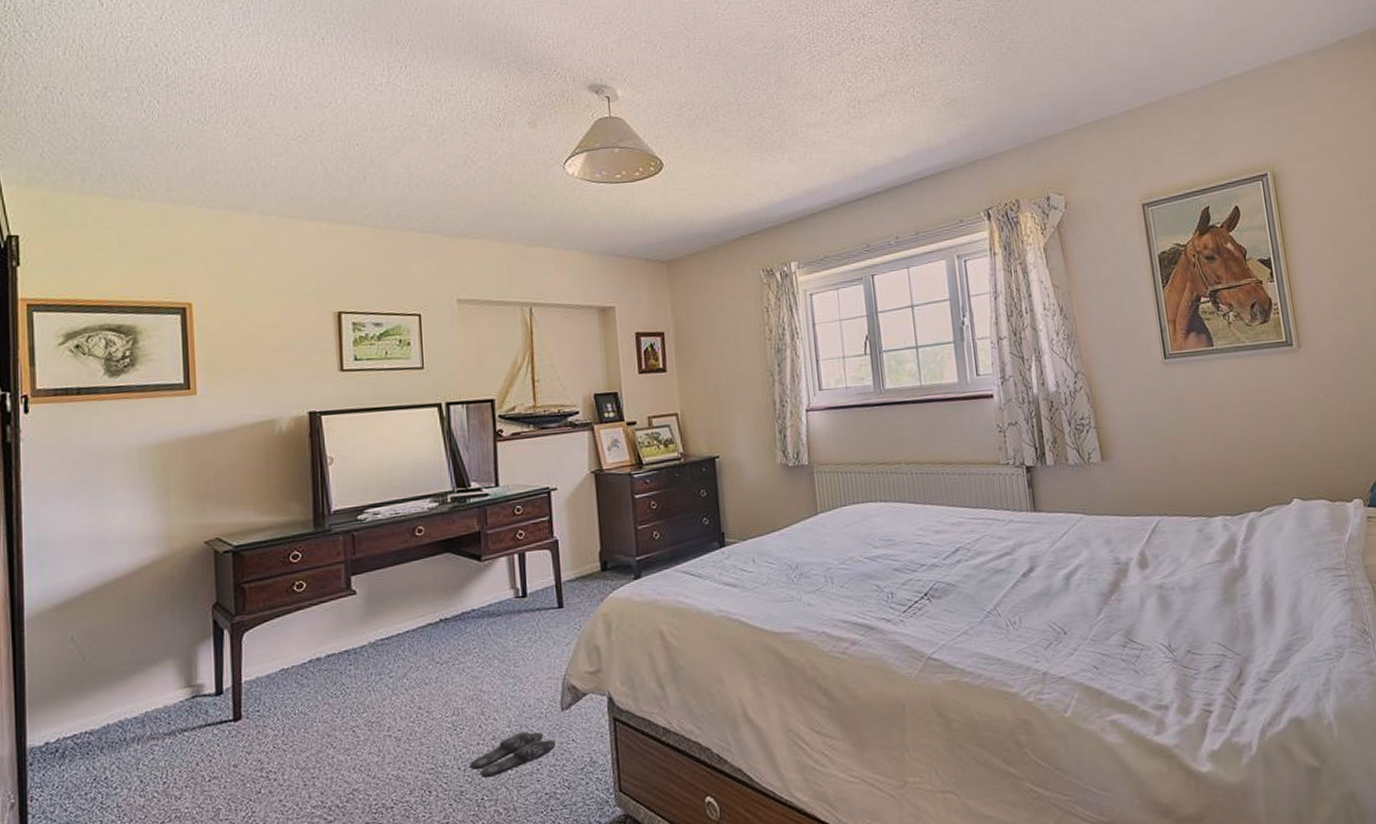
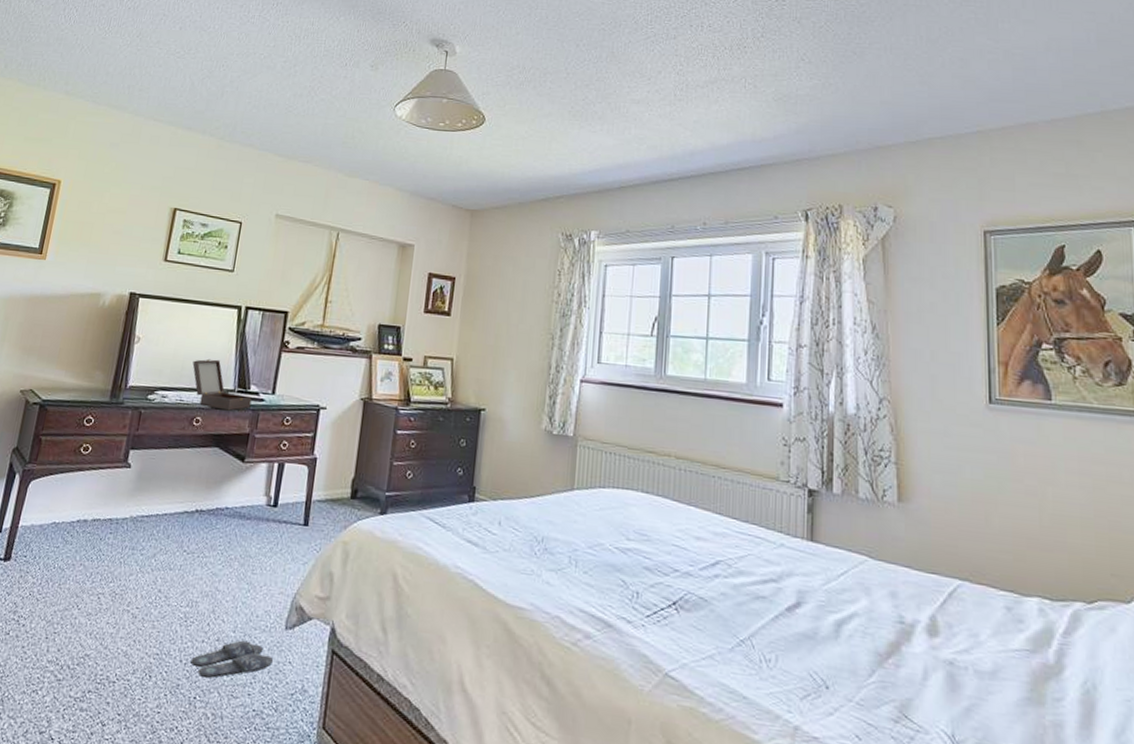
jewelry box: none [400,463,475,515] -> present [192,358,252,411]

